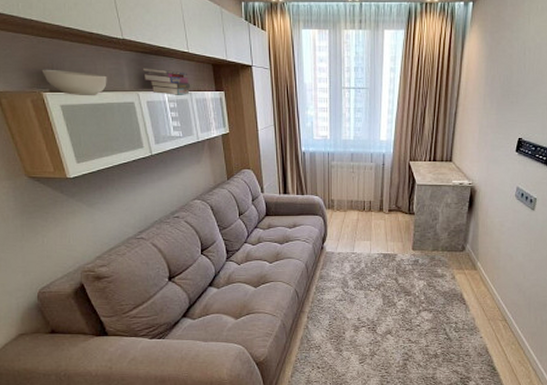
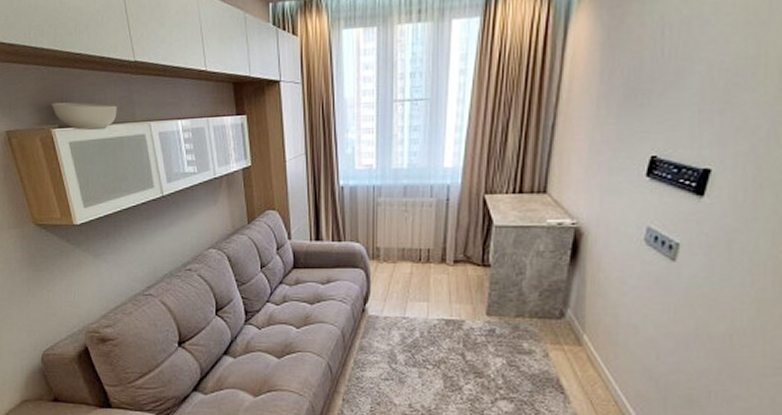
books: present [142,68,191,95] -> none [154,92,208,124]

